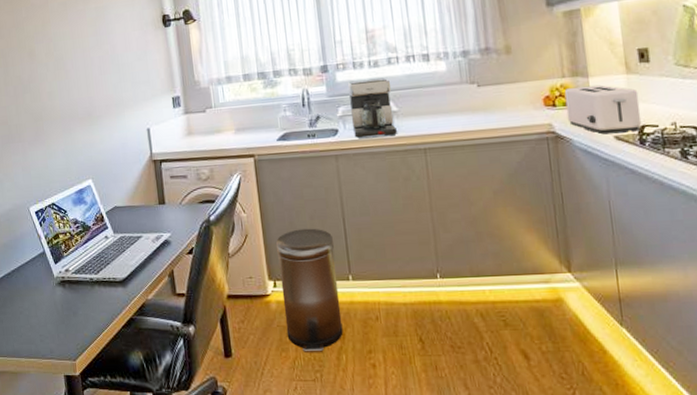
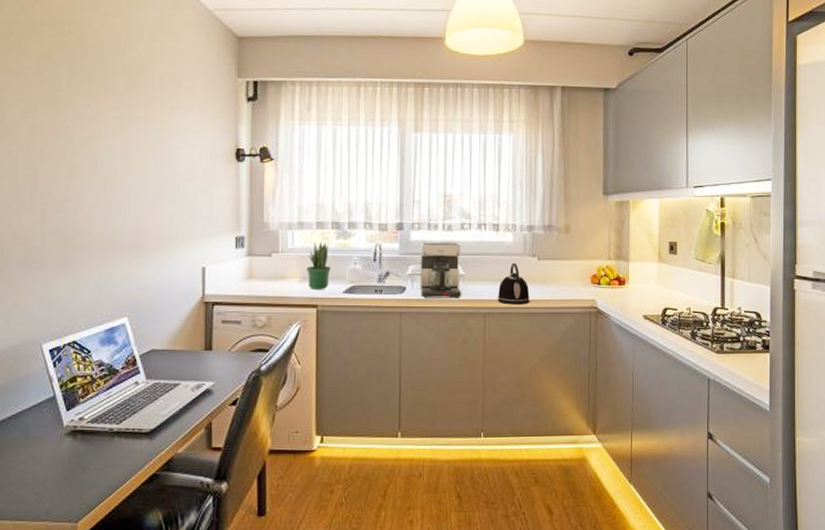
planter: none [239,93,263,141] -> present [307,242,331,291]
pedal bin: present [275,228,343,352] -> none [328,383,387,510]
kettle: none [436,92,474,138] -> present [497,262,530,305]
toaster: present [564,84,642,134] -> none [608,269,665,312]

